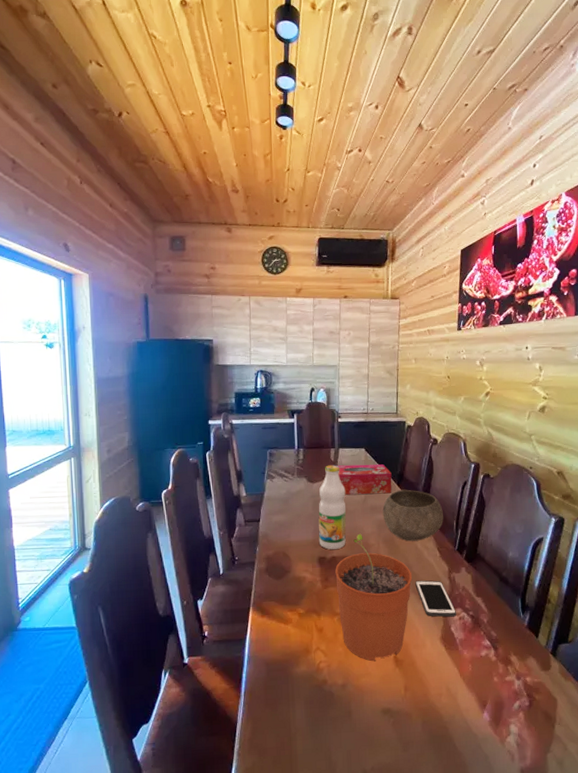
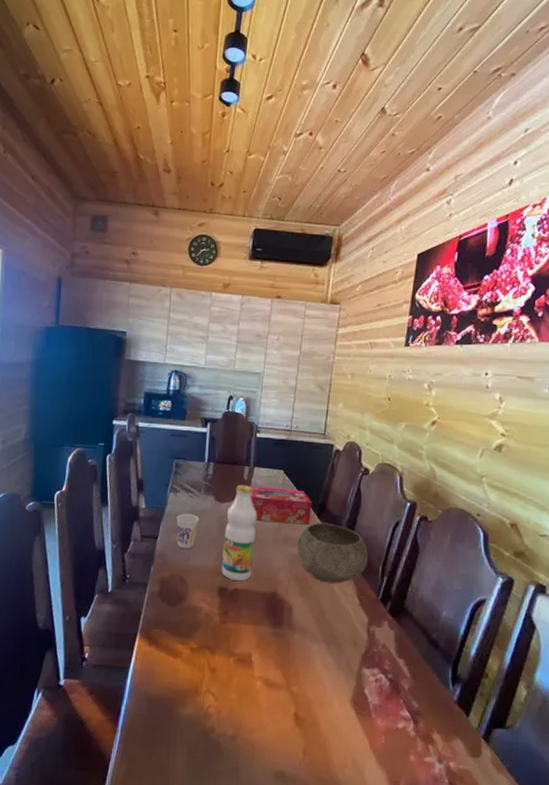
cup: none [275,496,296,528] -> present [176,513,200,549]
plant pot: present [335,533,413,662] -> none [236,566,325,715]
cell phone: present [415,580,456,617] -> none [327,629,372,678]

